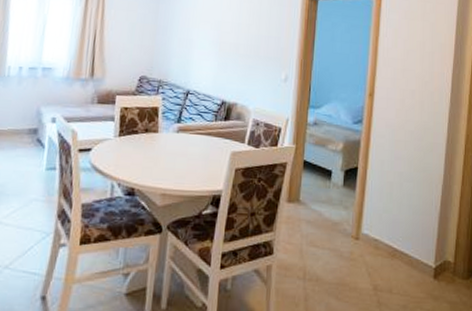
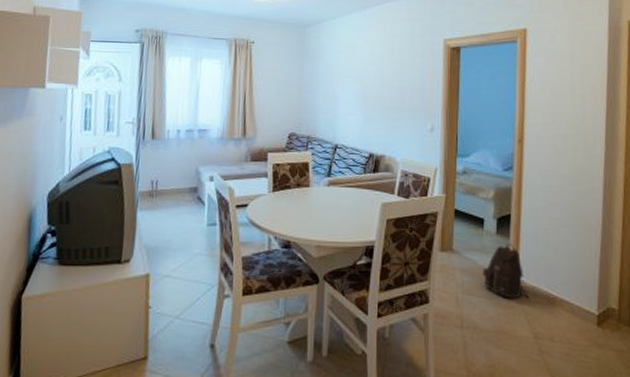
backpack: none [327,196,371,251] -> present [482,243,529,299]

